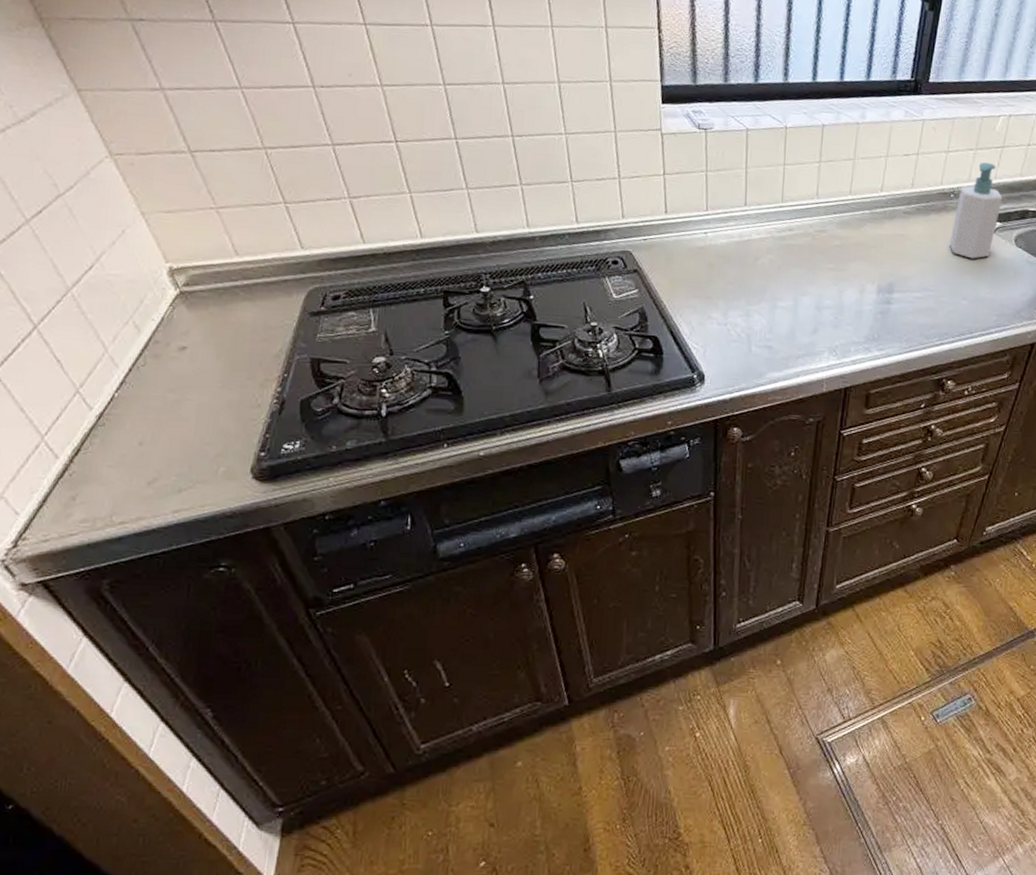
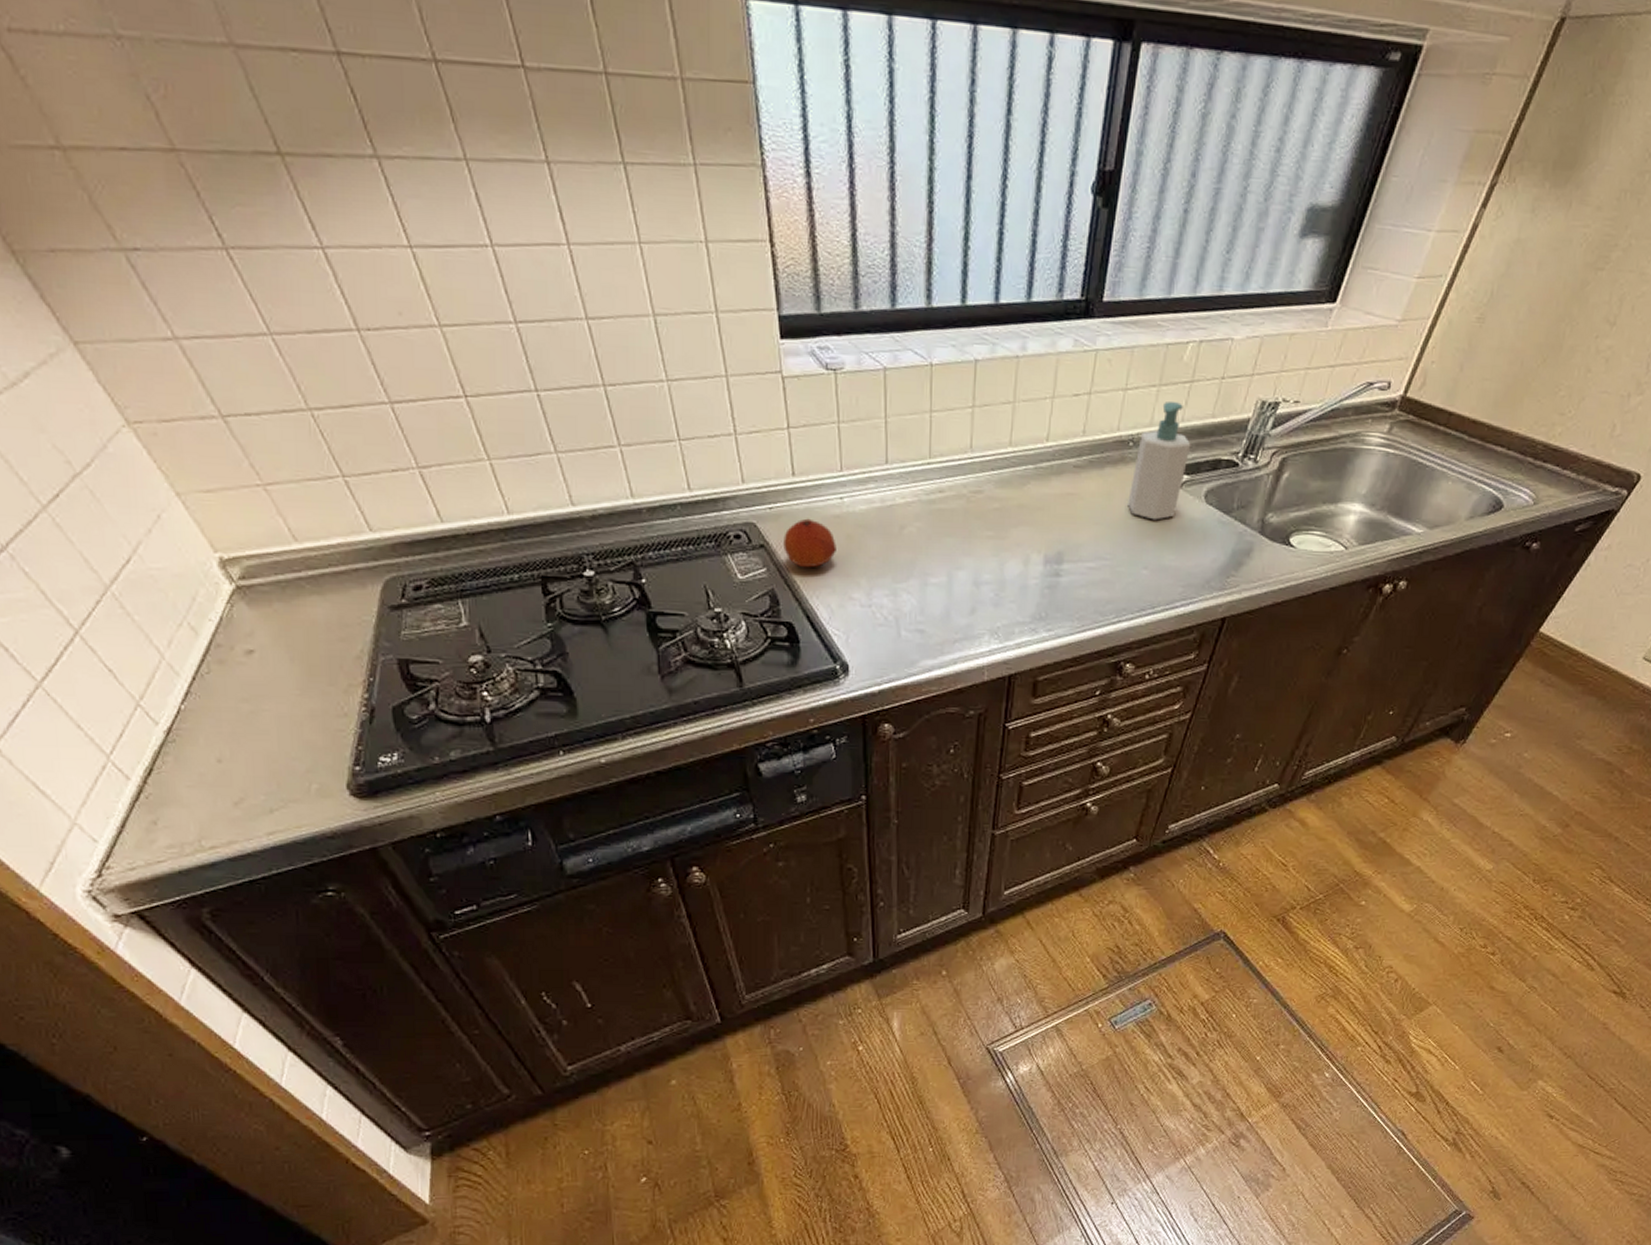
fruit: none [654,249,700,291] -> present [783,518,836,568]

